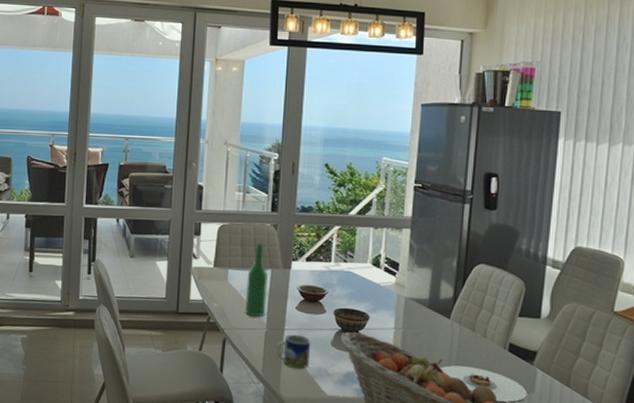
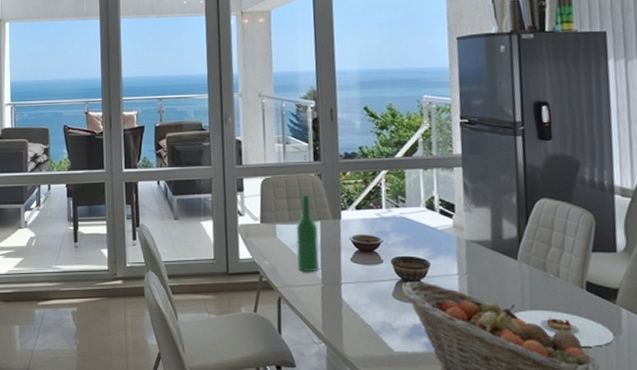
mug: present [276,334,311,369] -> none [334,288,372,325]

